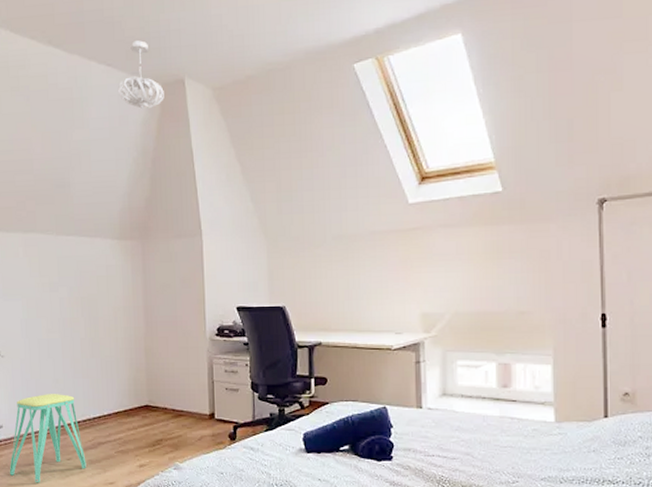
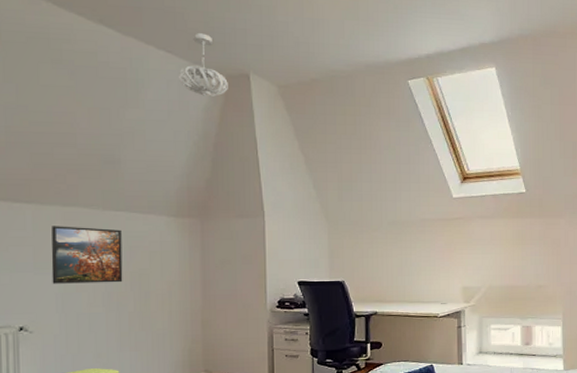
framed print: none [16,252,75,310] -> present [51,226,123,284]

